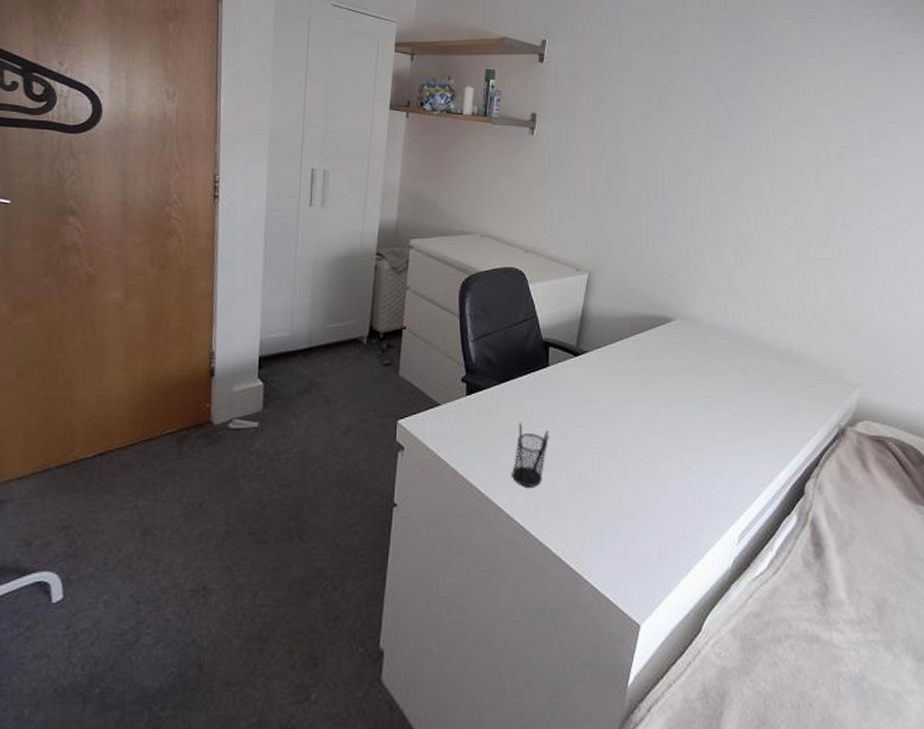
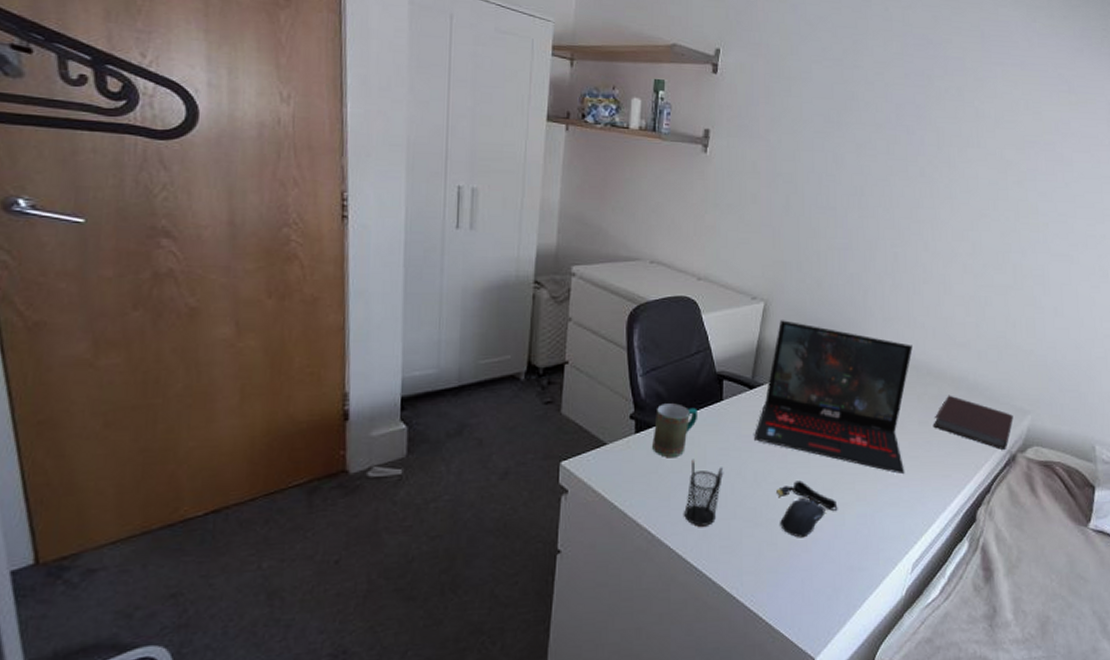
mug: none [482,368,524,419] -> present [652,403,697,457]
laptop: none [578,291,735,445] -> present [753,320,913,475]
computer mouse: none [601,446,662,503] -> present [777,480,838,538]
notebook: none [757,366,842,424] -> present [933,395,1013,451]

